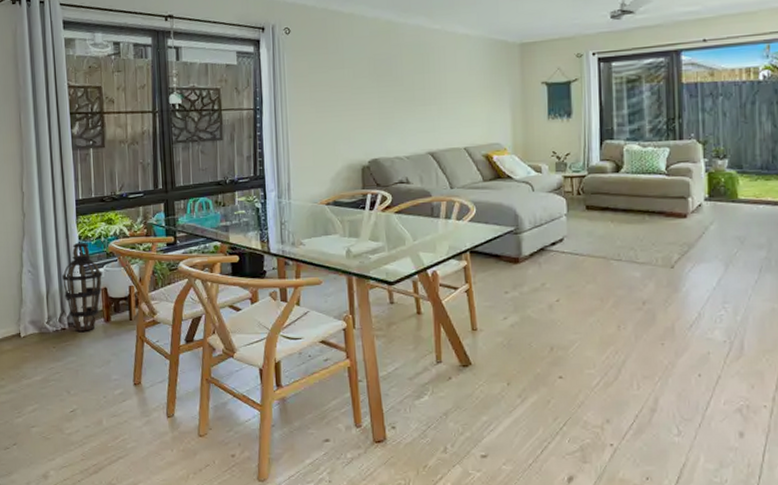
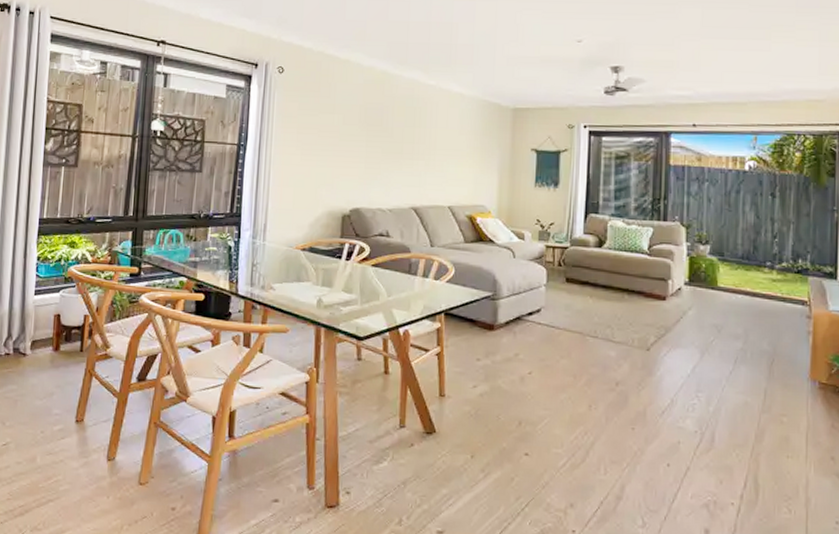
lantern: present [62,242,103,332] -> none [13,263,58,359]

